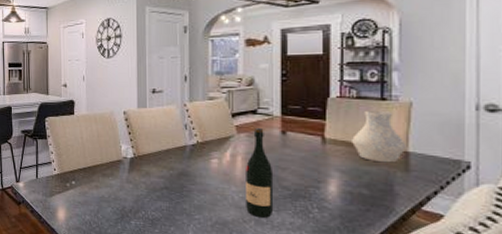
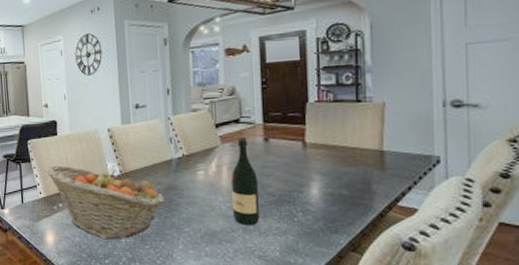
fruit basket: none [61,144,177,221] -> present [45,165,165,240]
vase: present [352,110,407,163] -> none [331,112,382,163]

